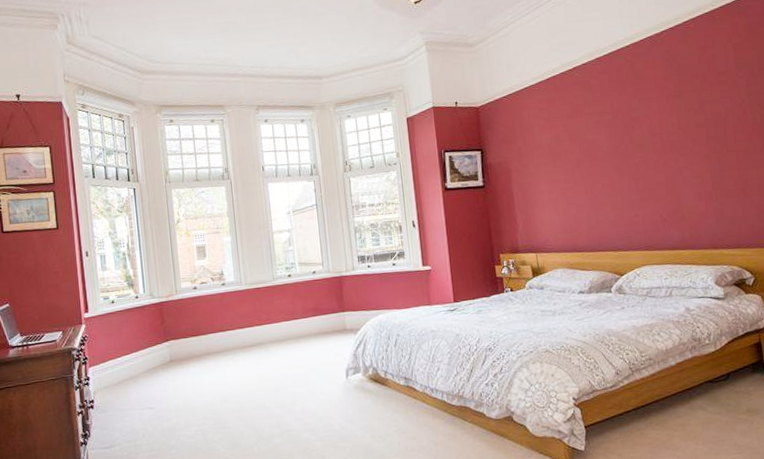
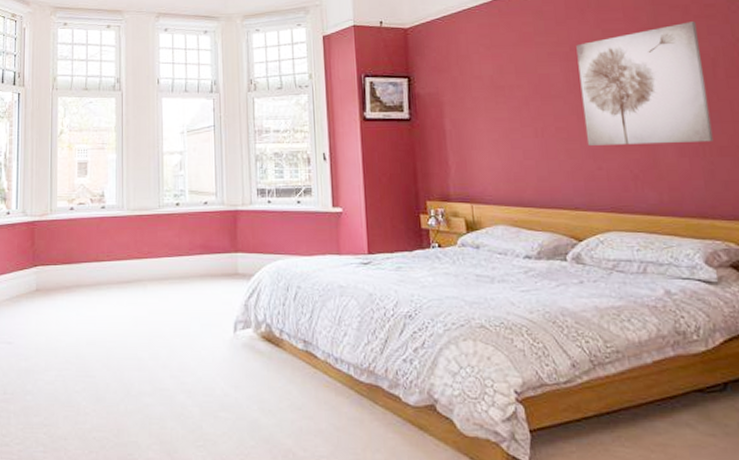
wall art: none [618,87,723,197] -> present [576,21,714,145]

